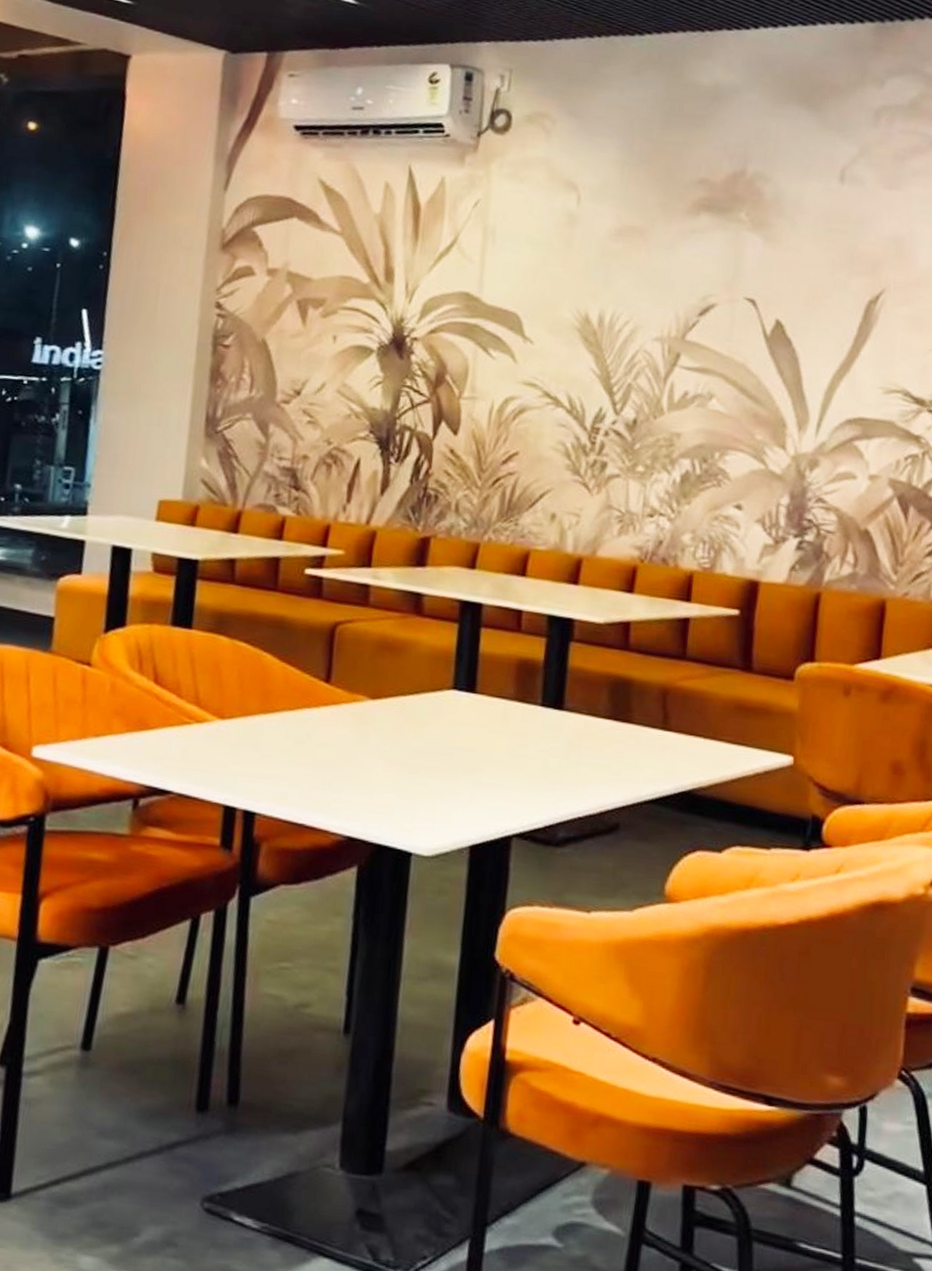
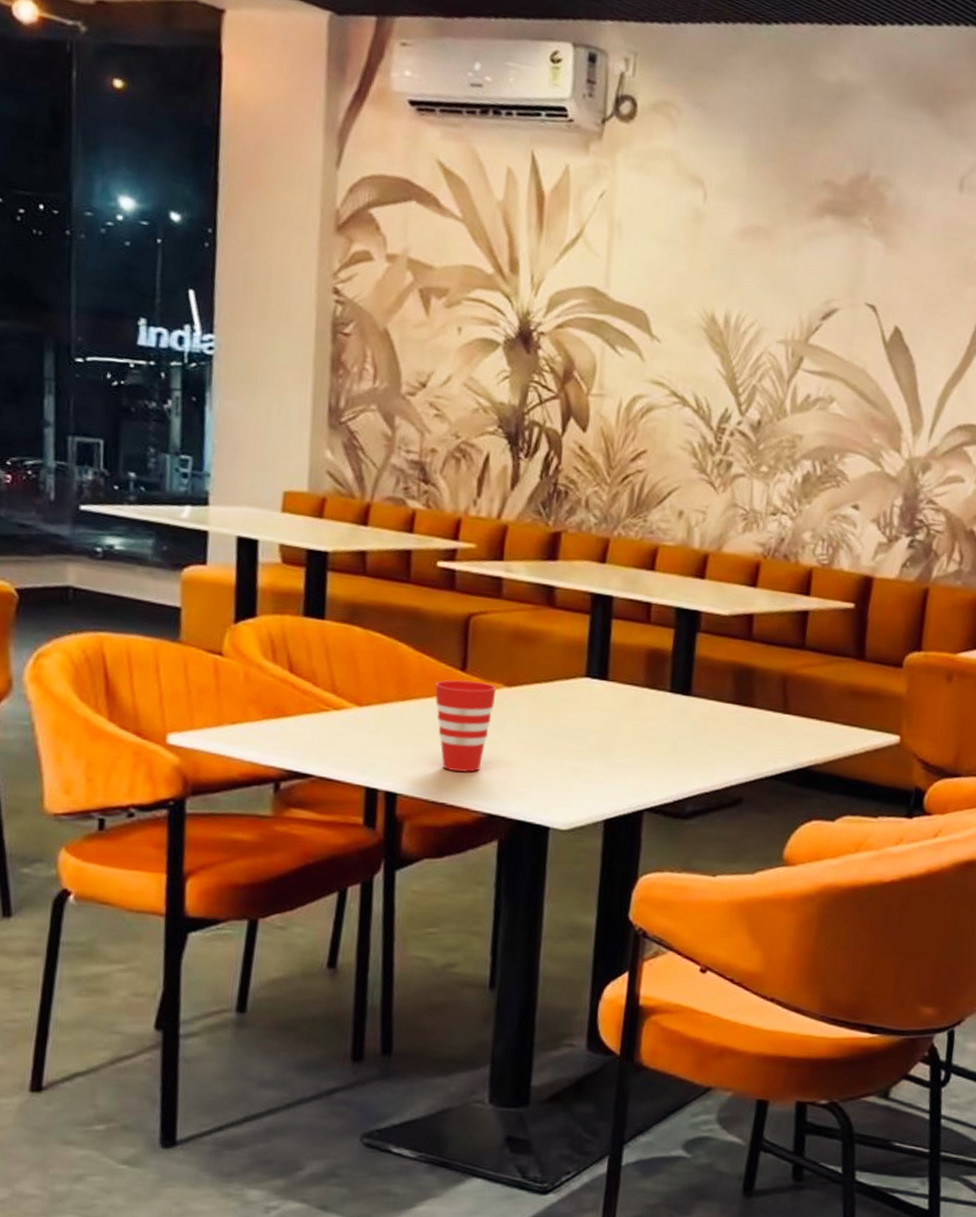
cup: none [298,692,361,791] -> present [435,680,497,772]

